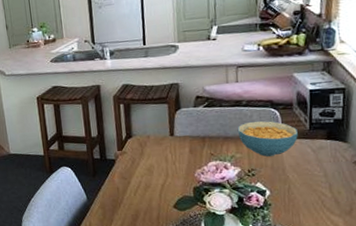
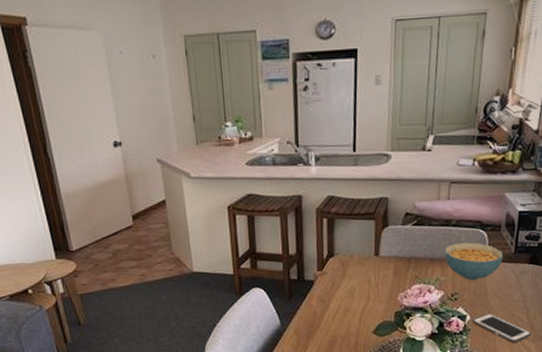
cell phone: none [272,189,338,218] -> present [472,314,532,343]

